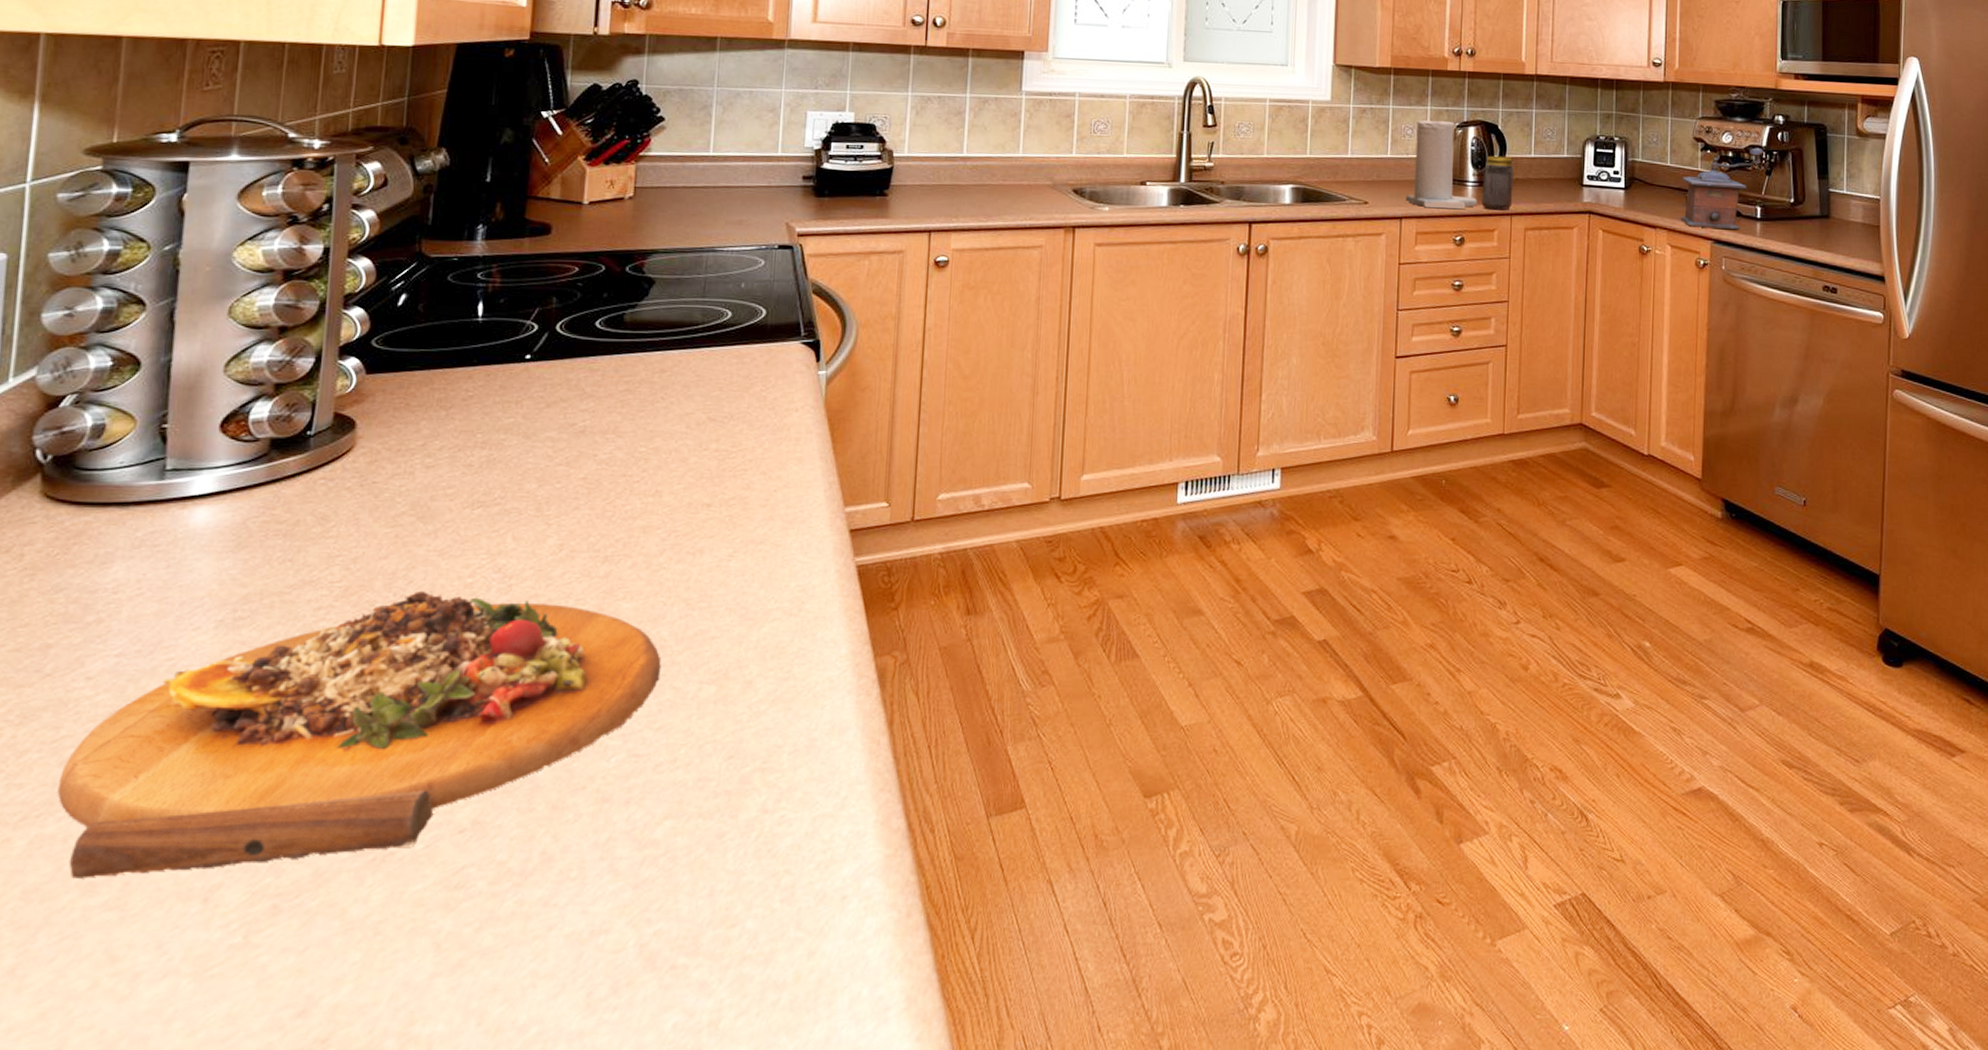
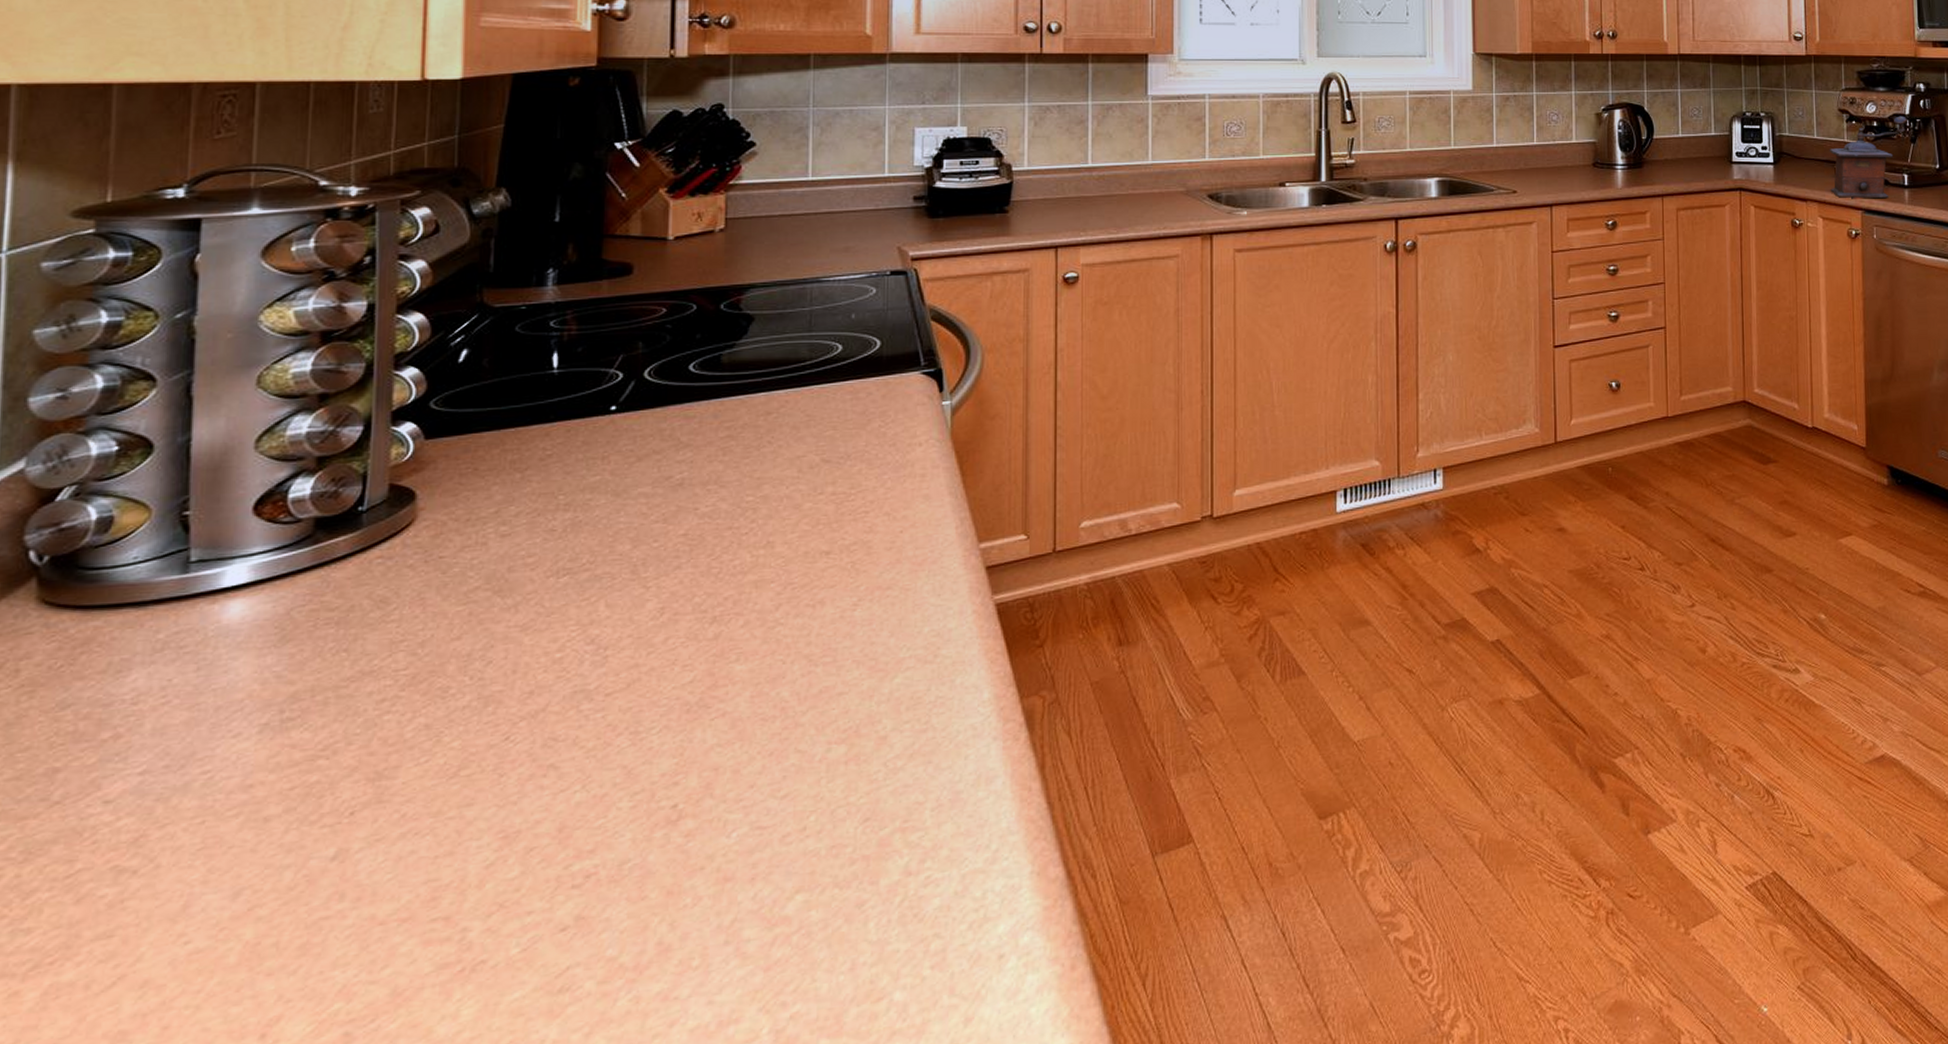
cutting board: present [57,590,661,879] -> none [75,670,783,1029]
paper towel: present [1406,120,1476,210] -> none [1555,106,1627,194]
jar: present [1481,155,1514,211] -> none [1631,137,1663,192]

